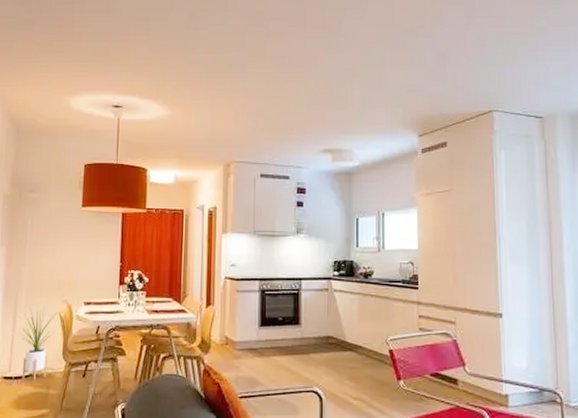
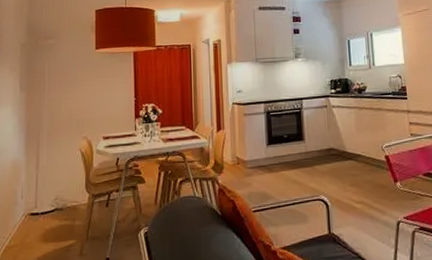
house plant: present [18,307,57,381] -> none [42,145,78,215]

